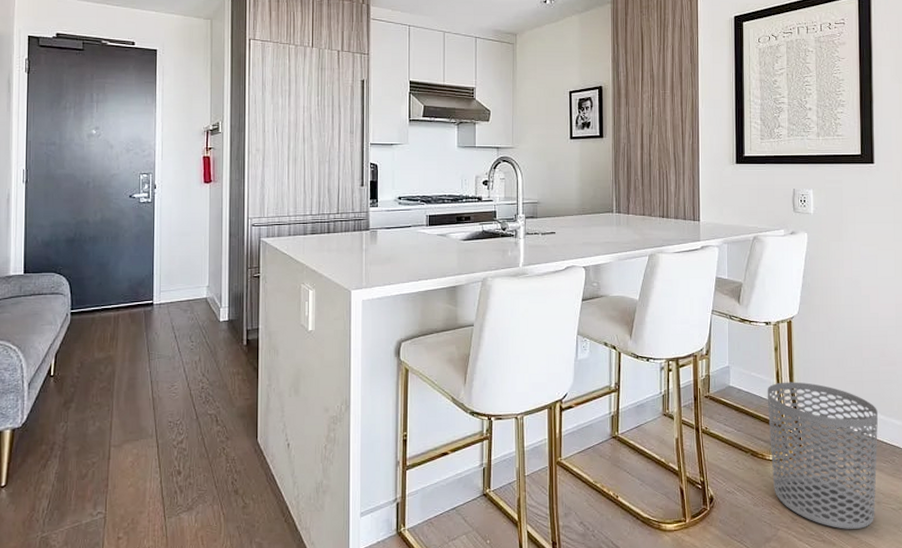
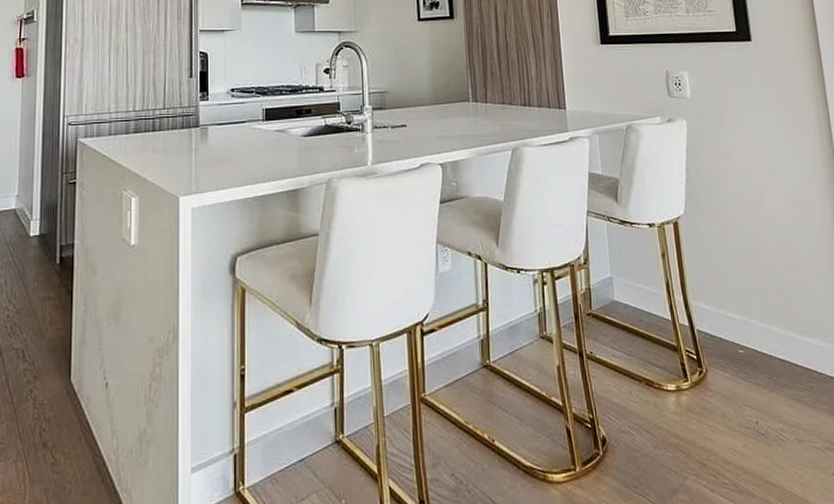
waste bin: present [767,382,878,529] -> none [657,294,798,476]

